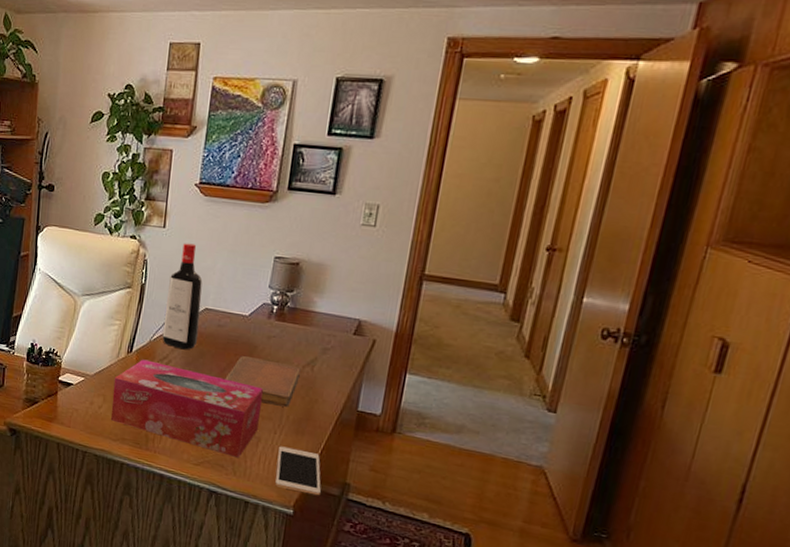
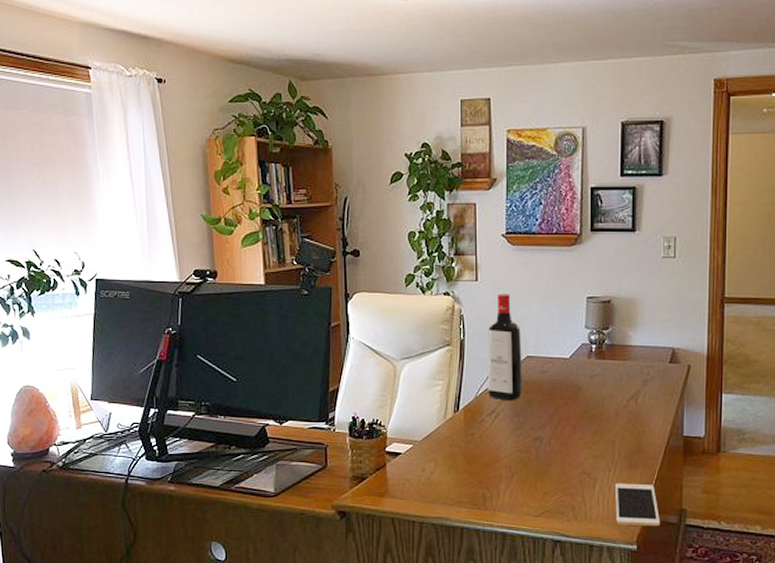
tissue box: present [111,359,263,458] -> none [444,416,593,502]
notebook: present [225,356,301,407] -> none [555,399,625,443]

